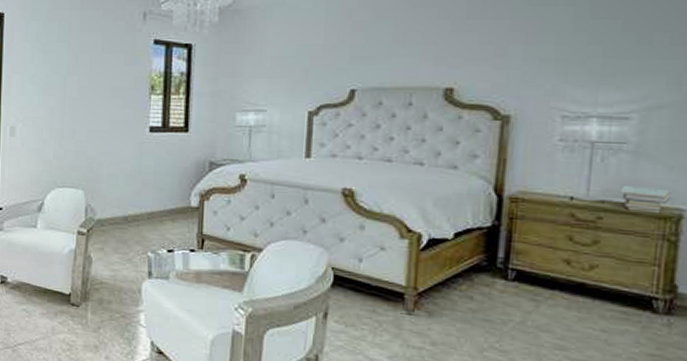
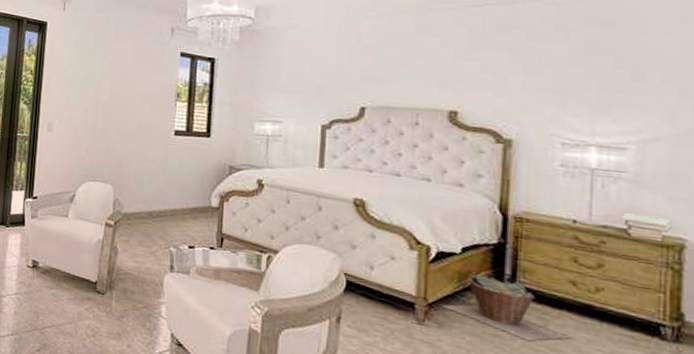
laundry basket: none [432,259,564,324] -> present [441,273,573,342]

